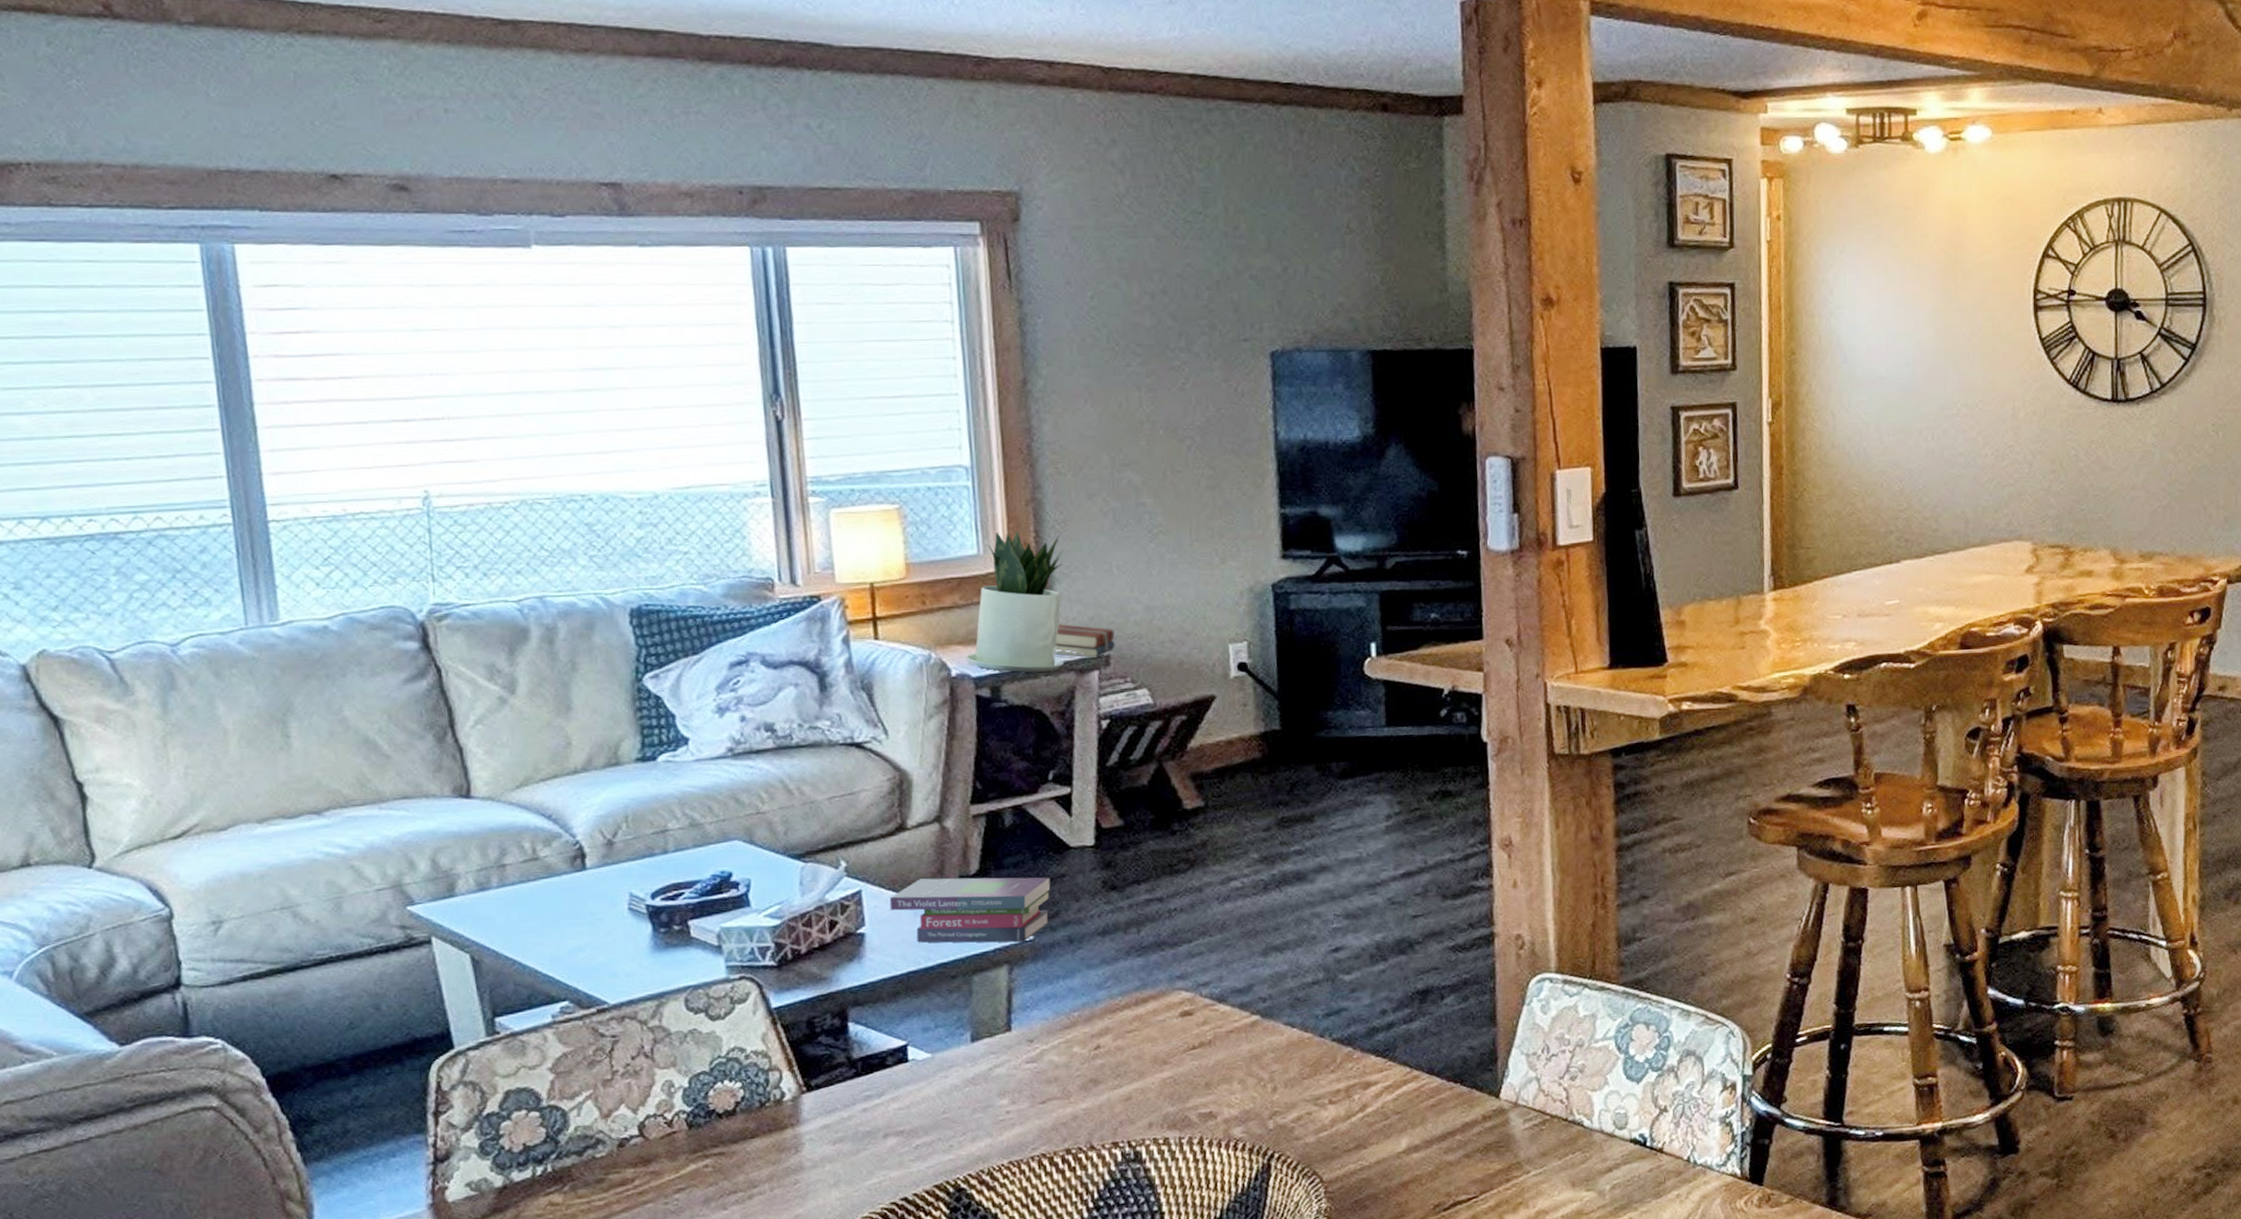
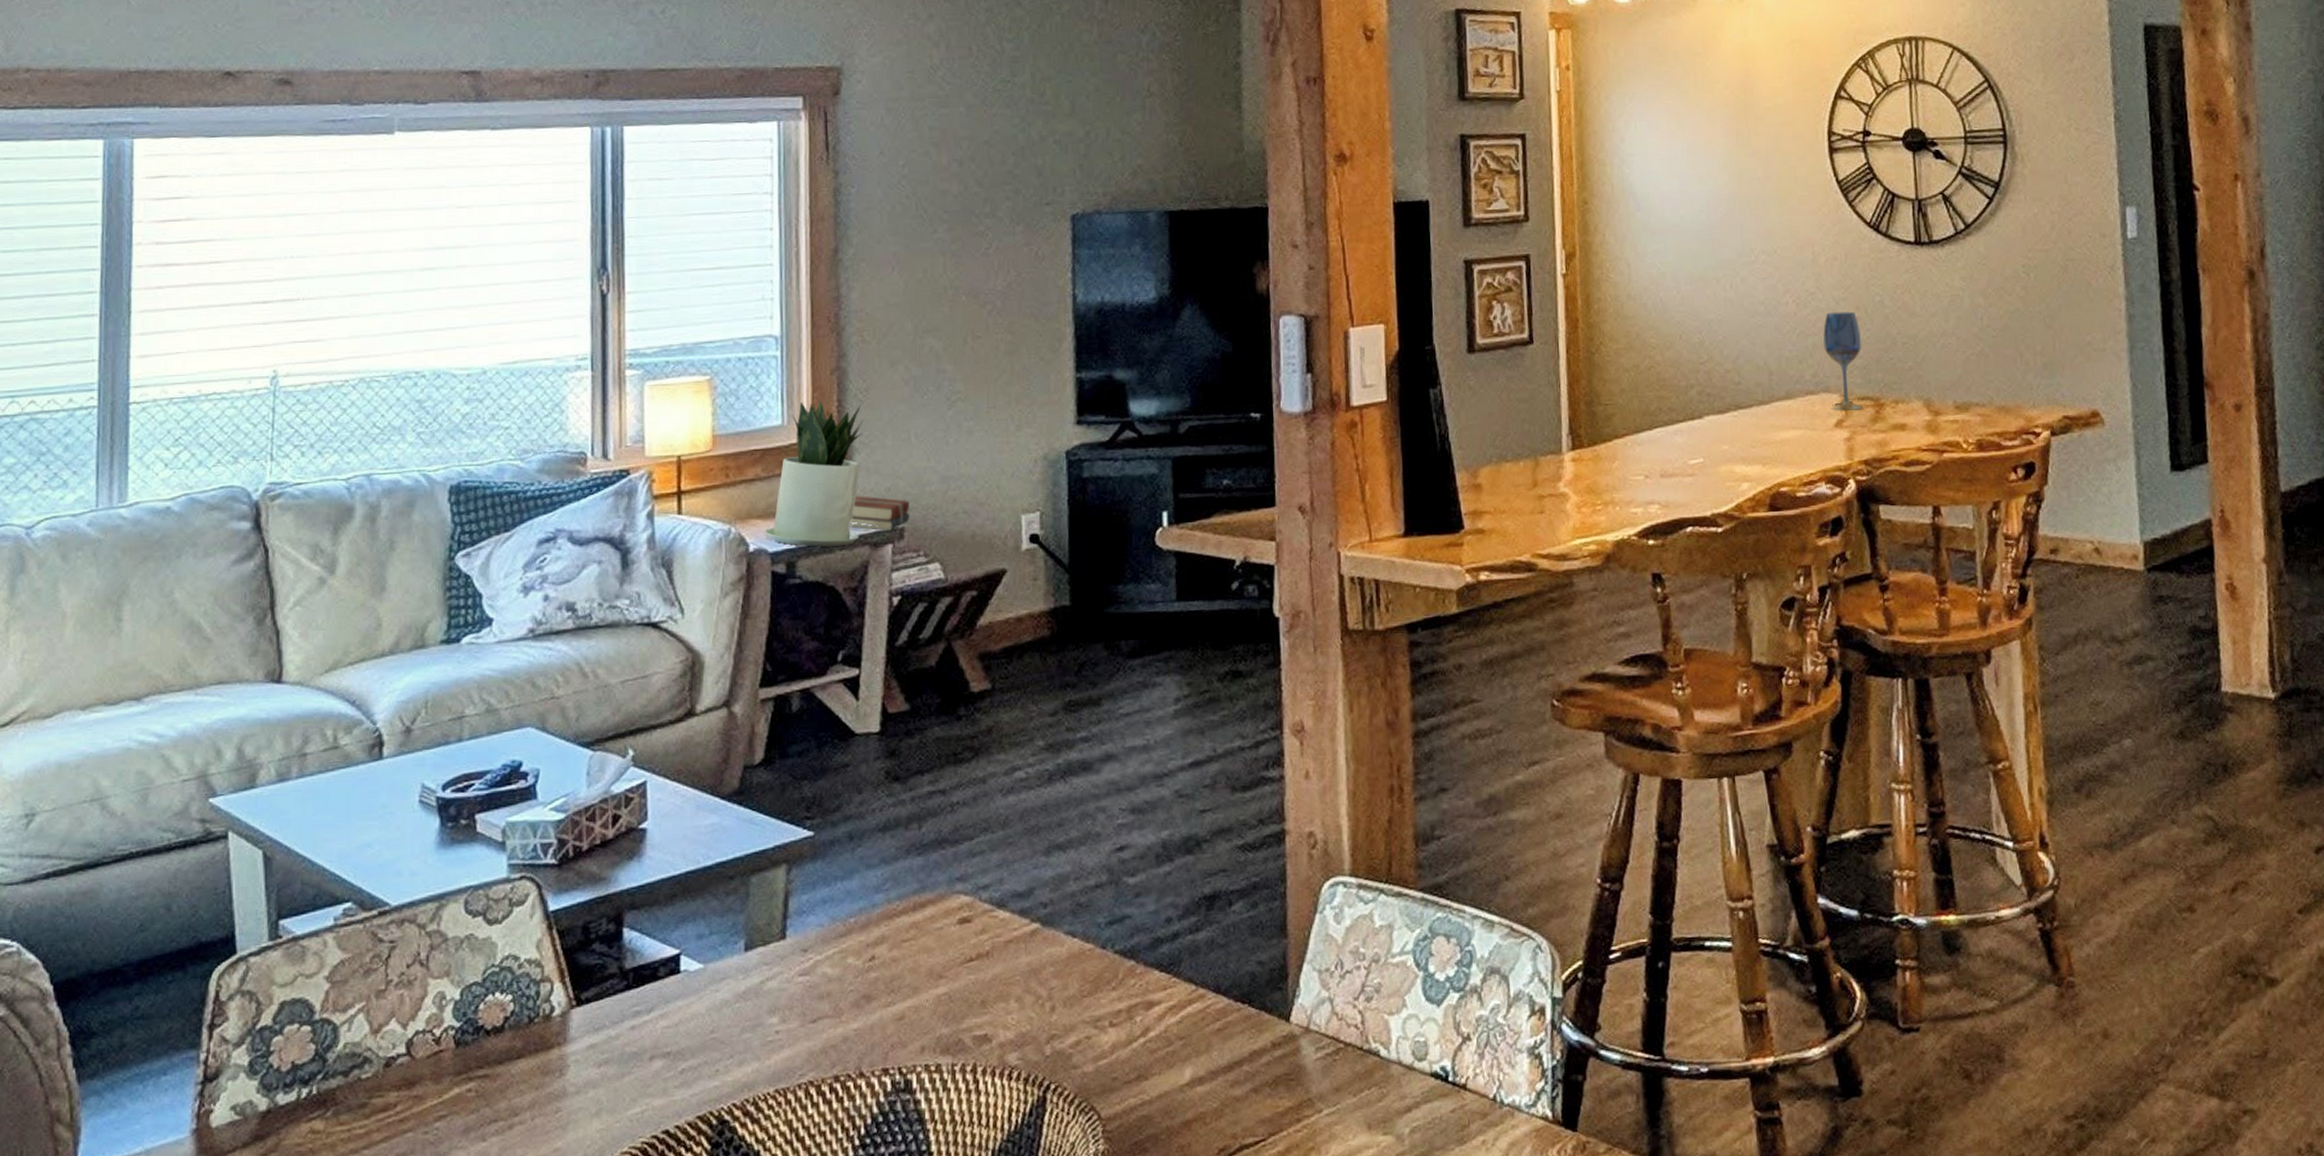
books: present [889,877,1051,943] -> none [673,767,834,840]
wineglass: none [2019,464,2056,559] -> present [1823,311,1863,412]

